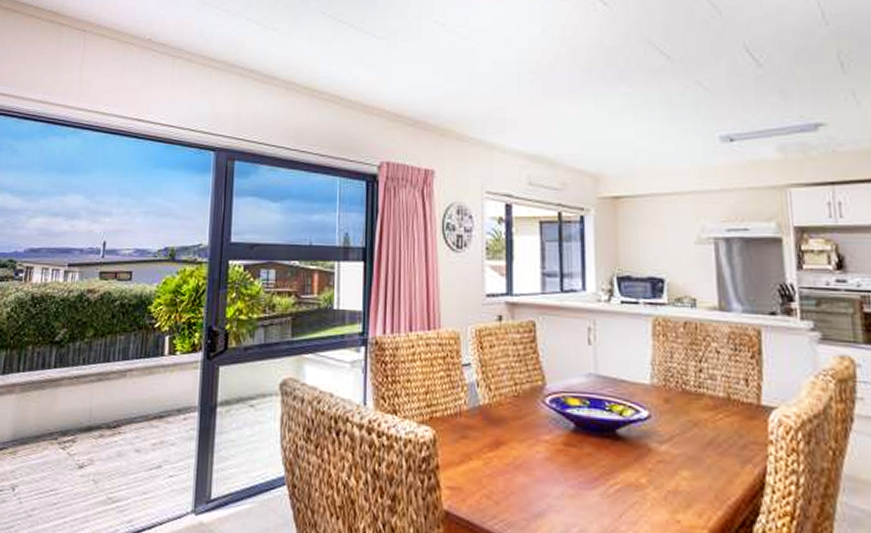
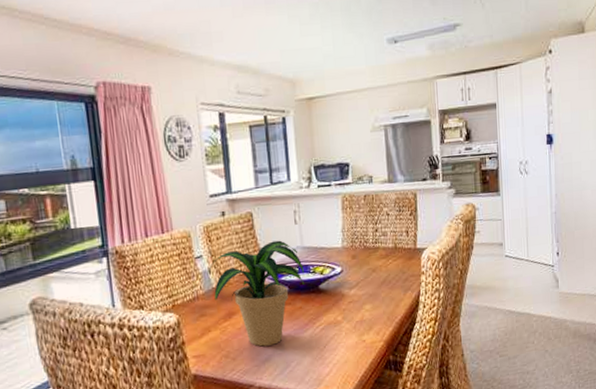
potted plant: none [474,361,597,497] -> present [207,240,304,347]

